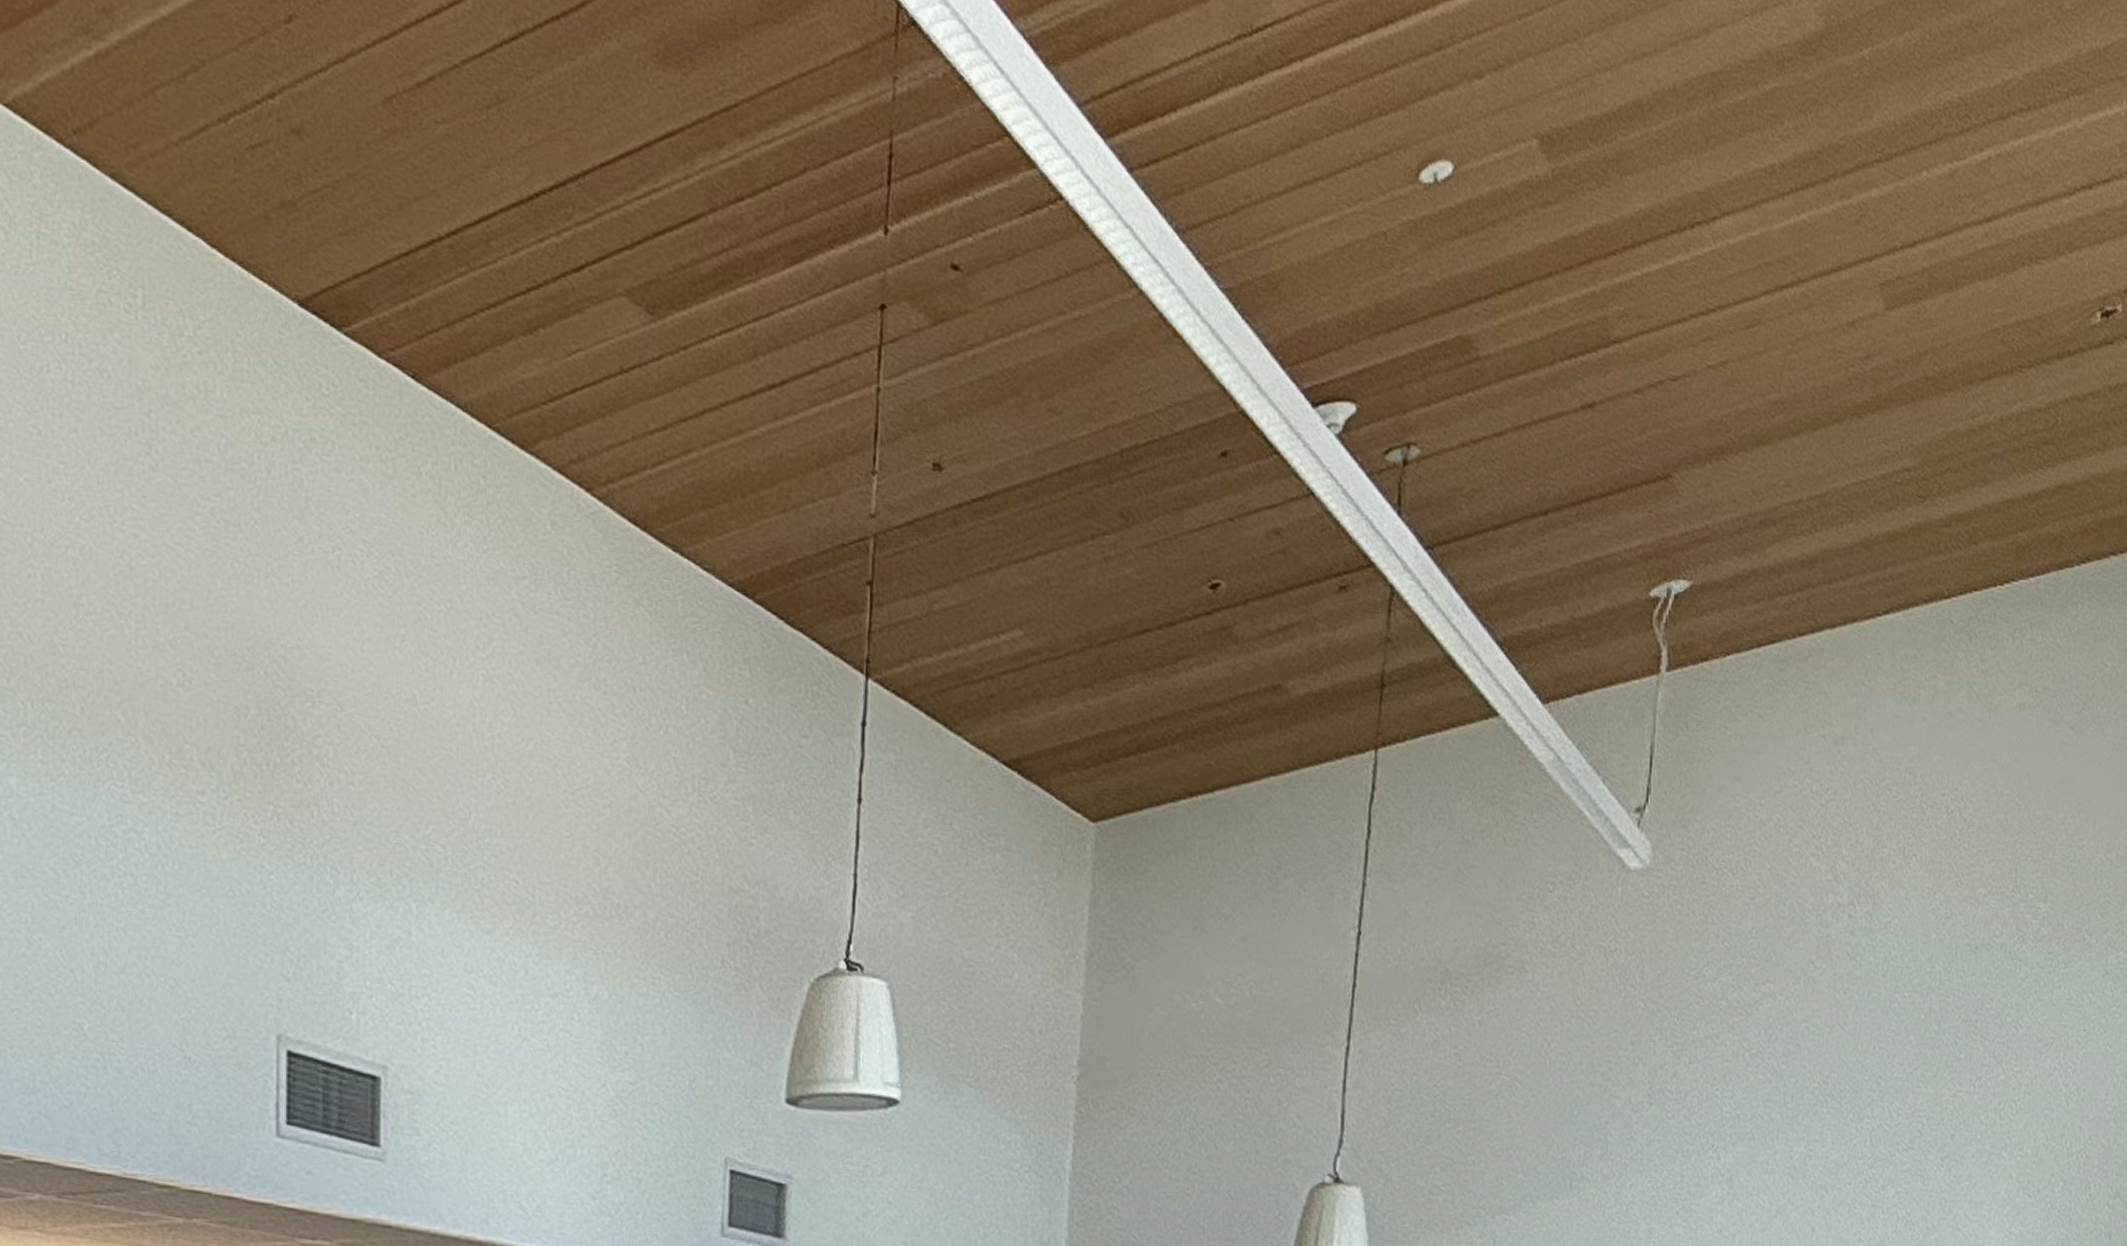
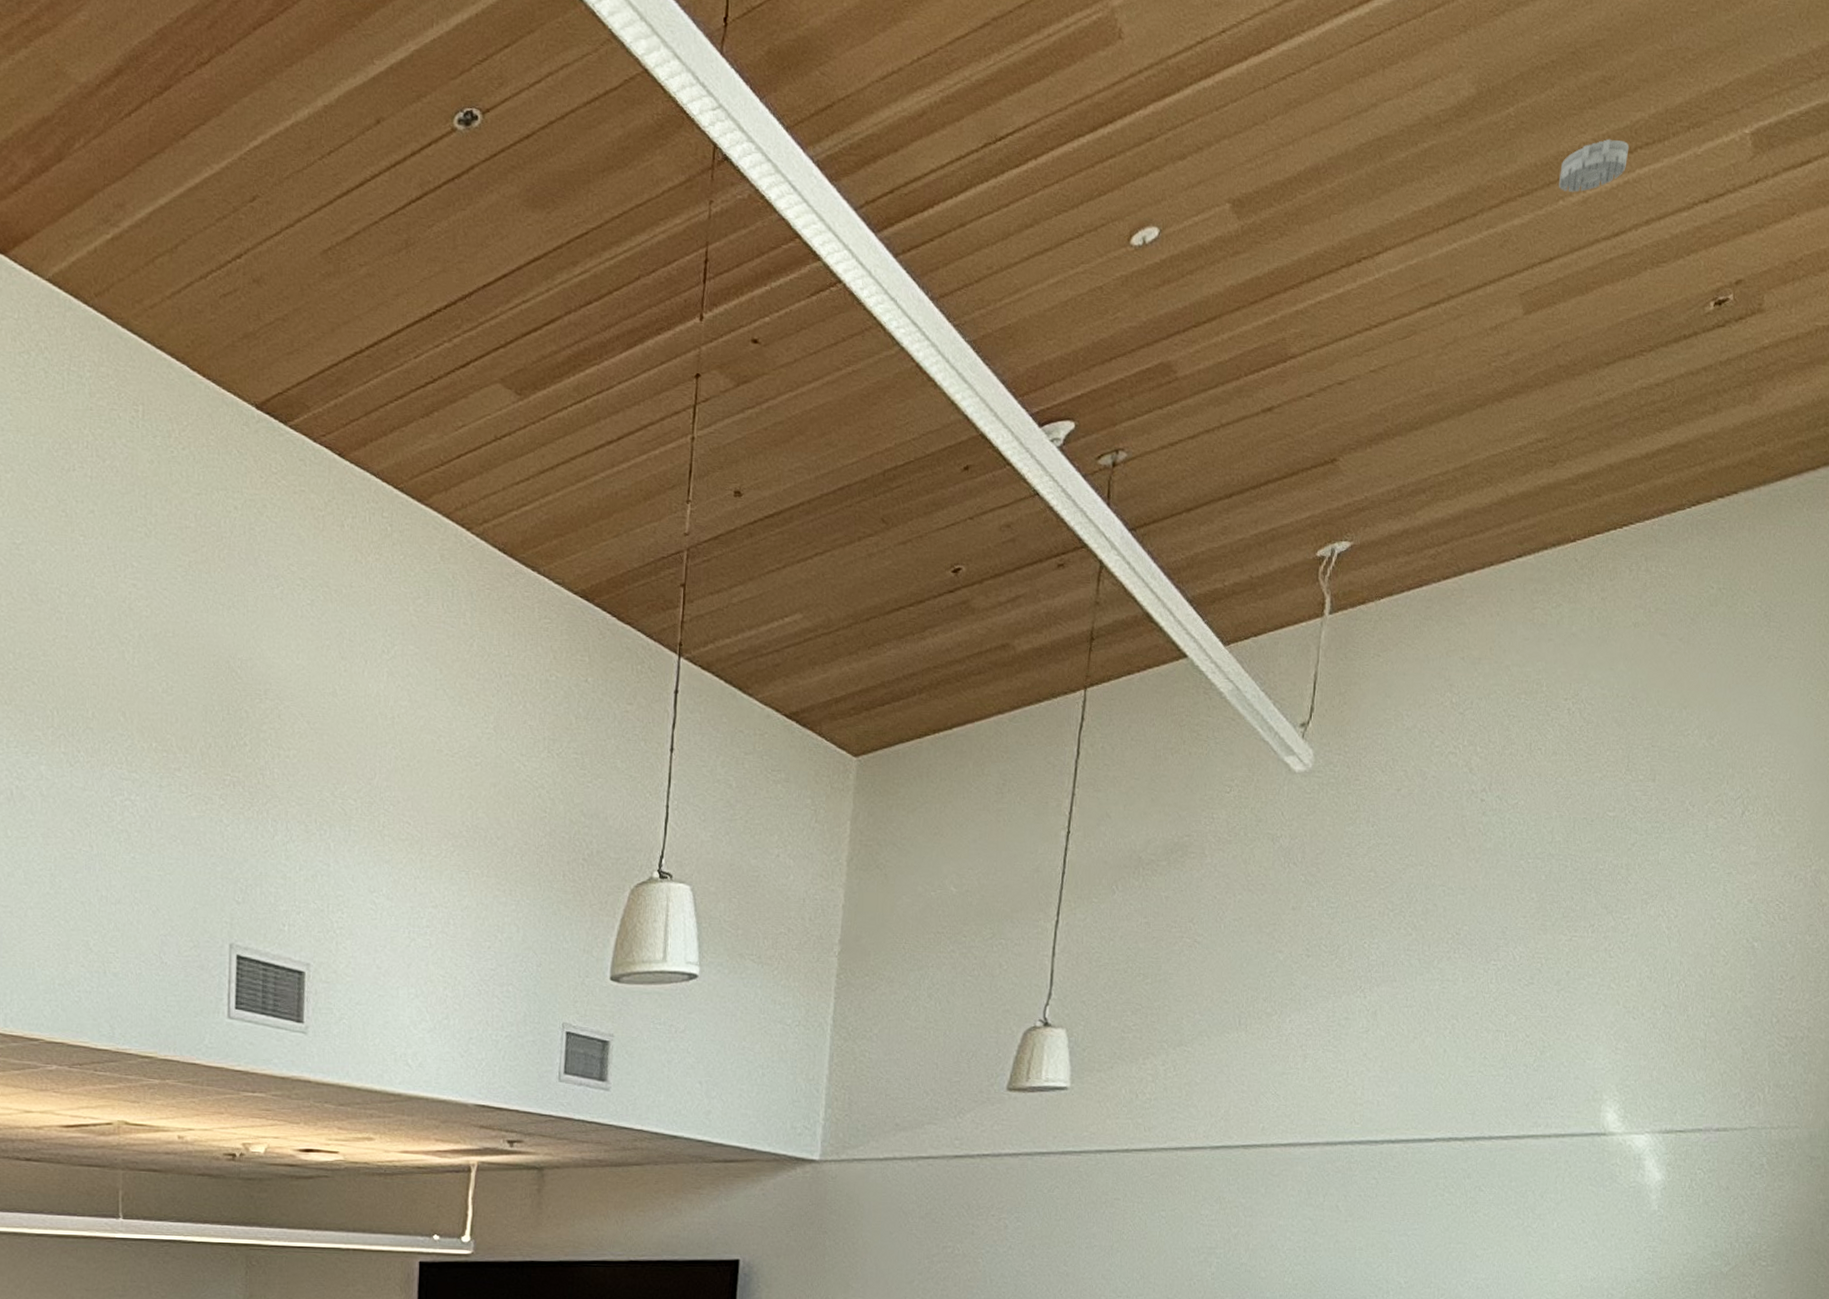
smoke detector: none [1921,99,2001,163] -> present [1558,138,1629,193]

